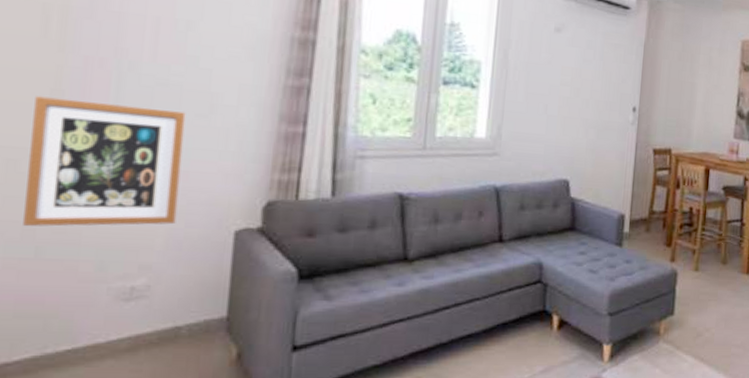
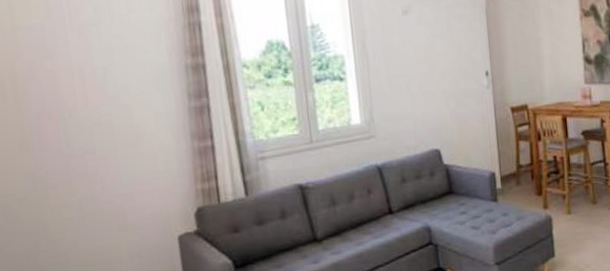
wall art: present [23,96,186,227] -> none [10,145,133,256]

